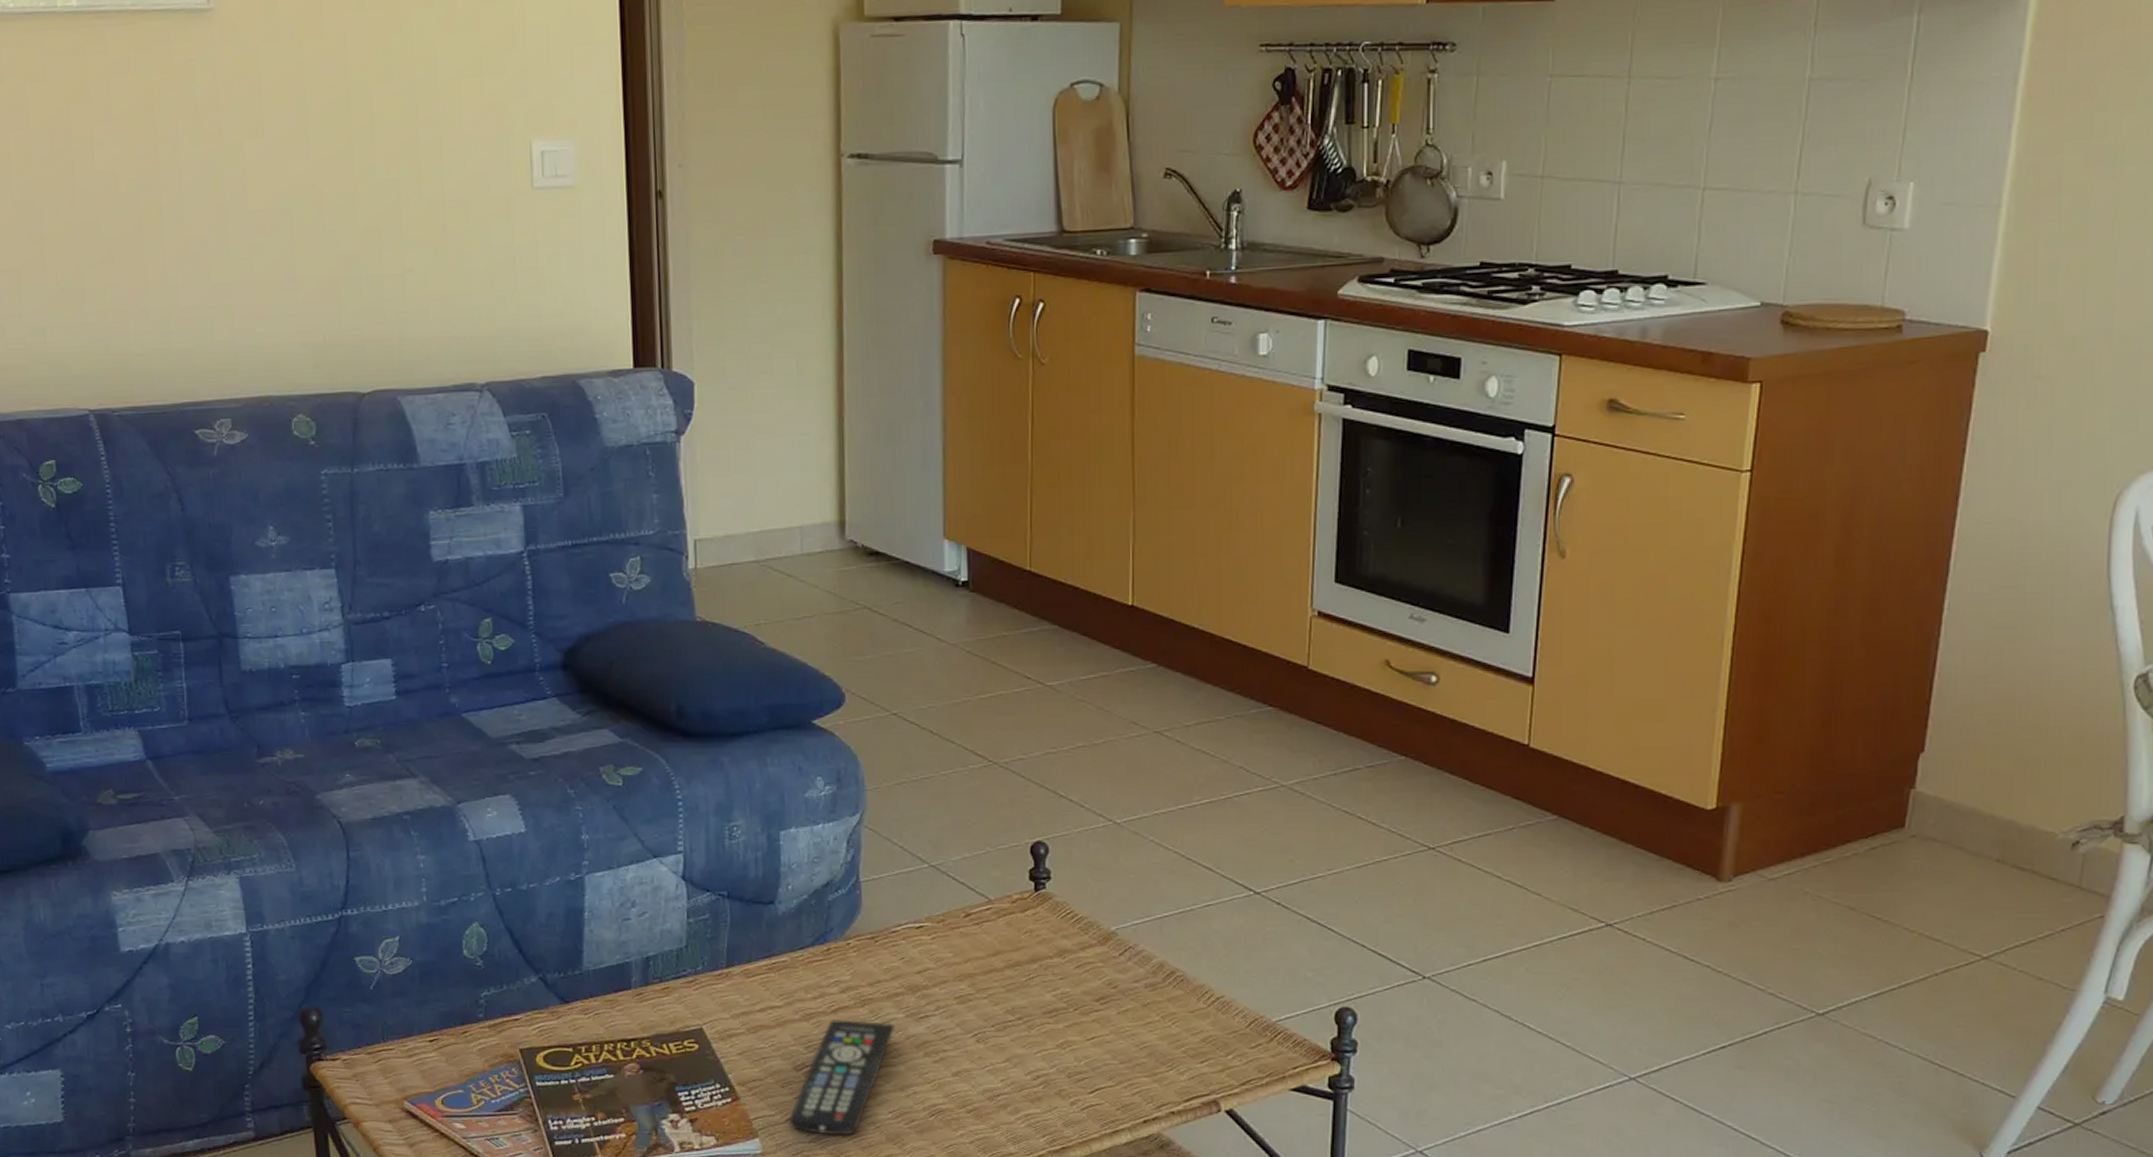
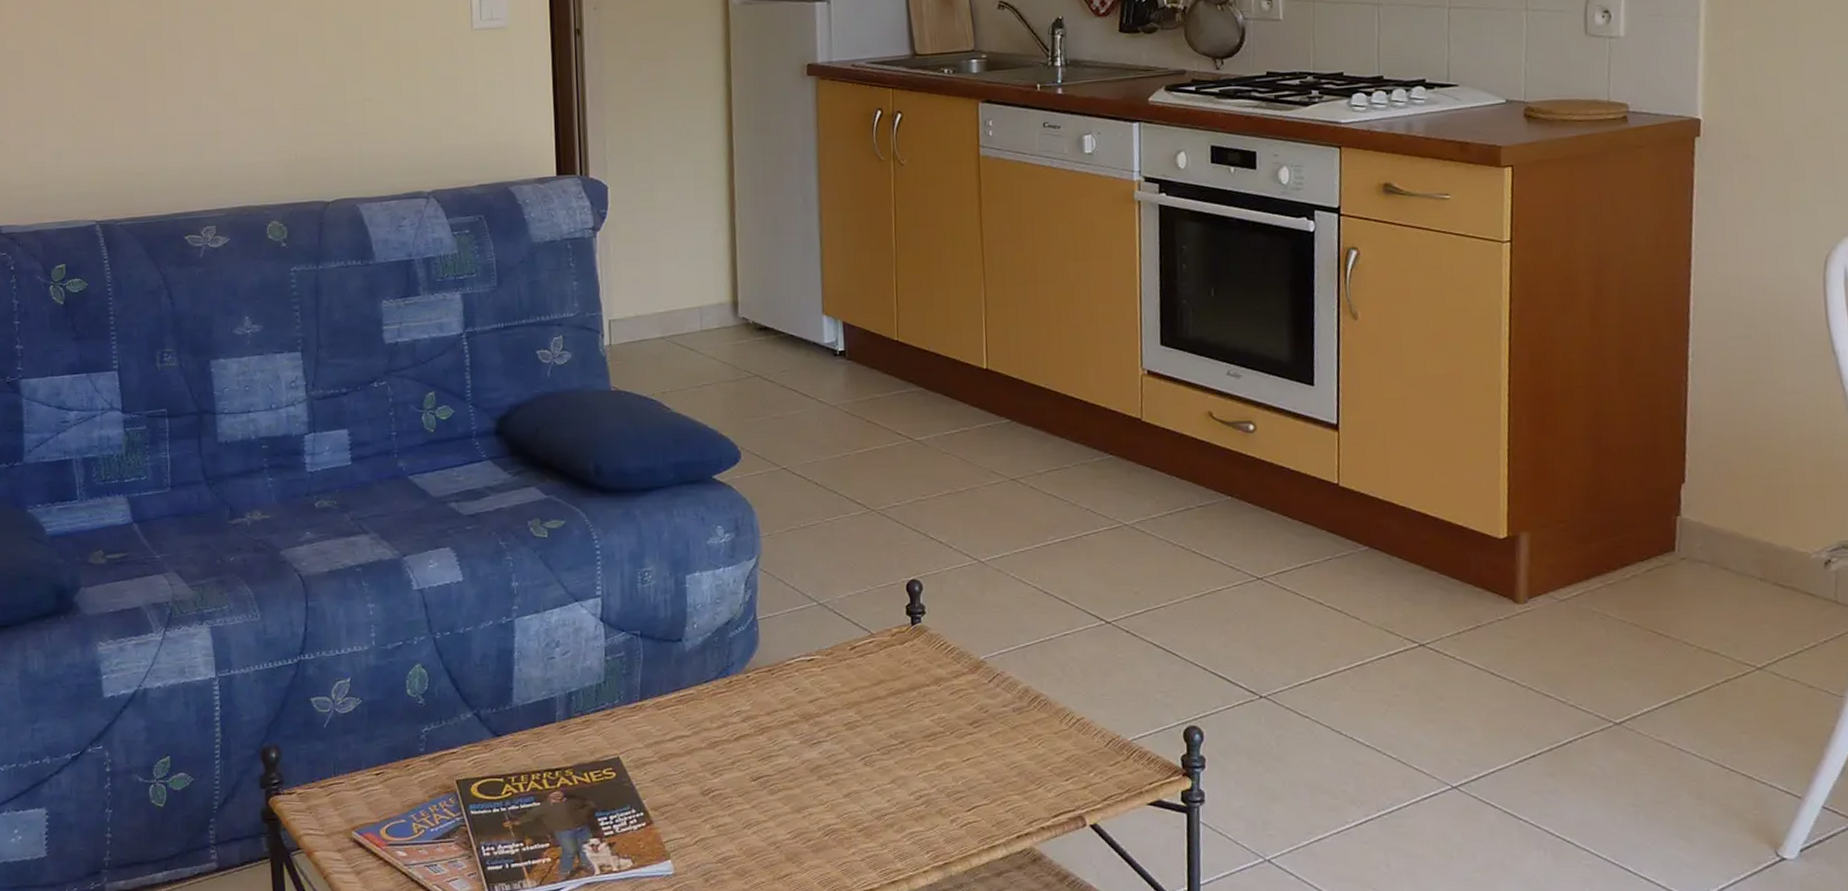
remote control: present [788,1019,896,1136] -> none [697,747,792,856]

